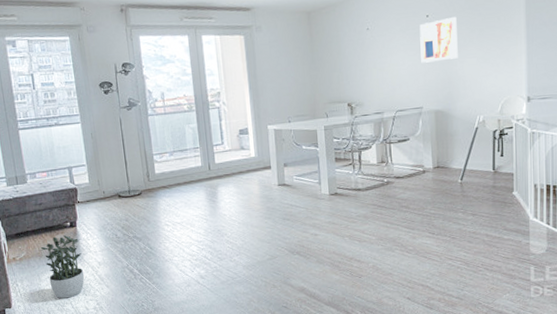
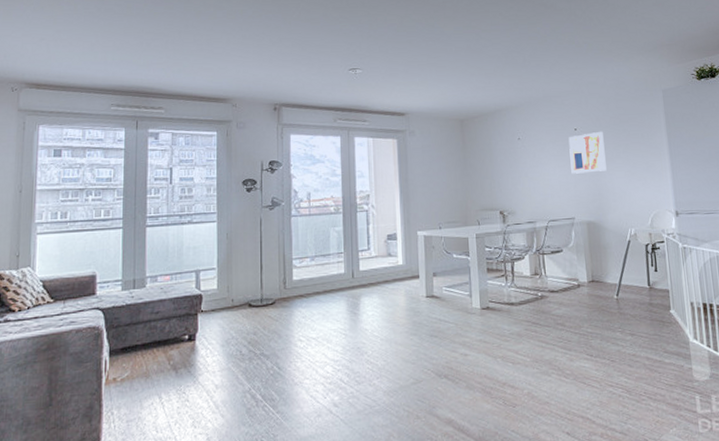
potted plant: present [39,235,85,299] -> none [147,351,198,432]

